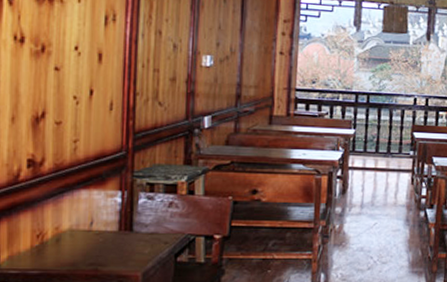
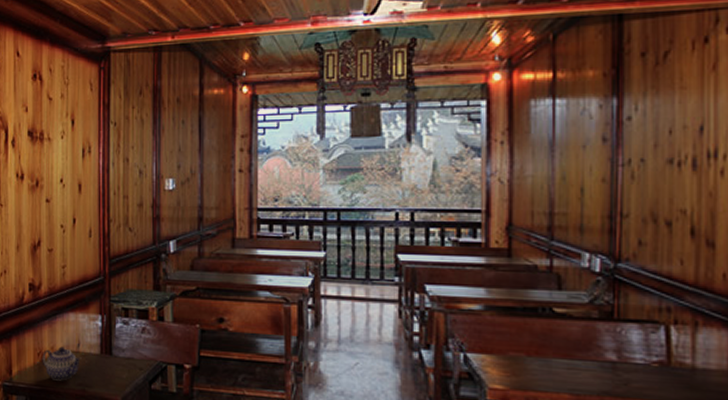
teapot: none [42,226,95,263] -> present [42,346,82,381]

